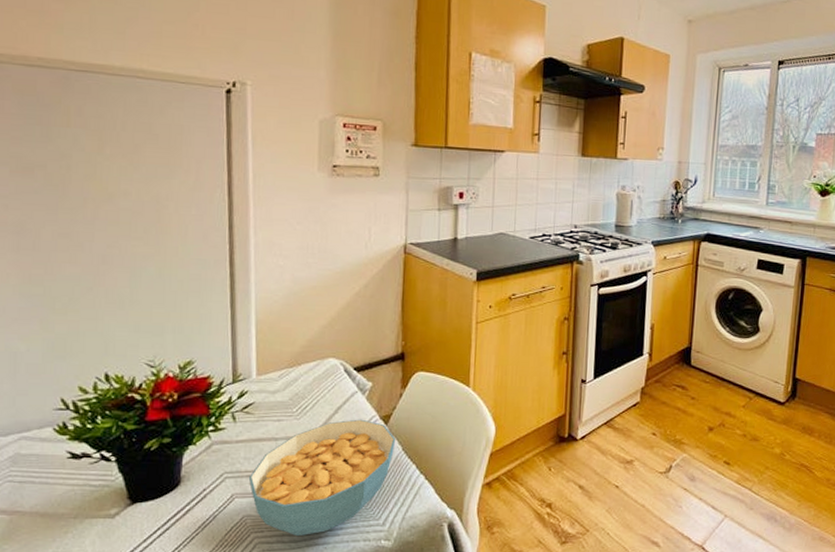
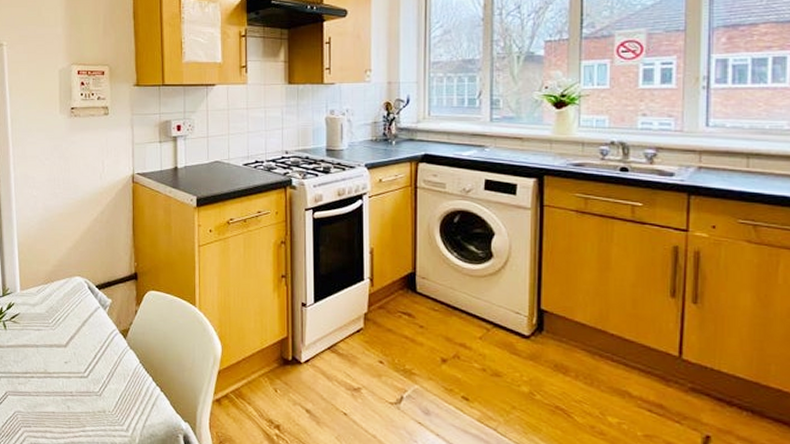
cereal bowl: present [248,419,396,537] -> none [17,332,134,434]

